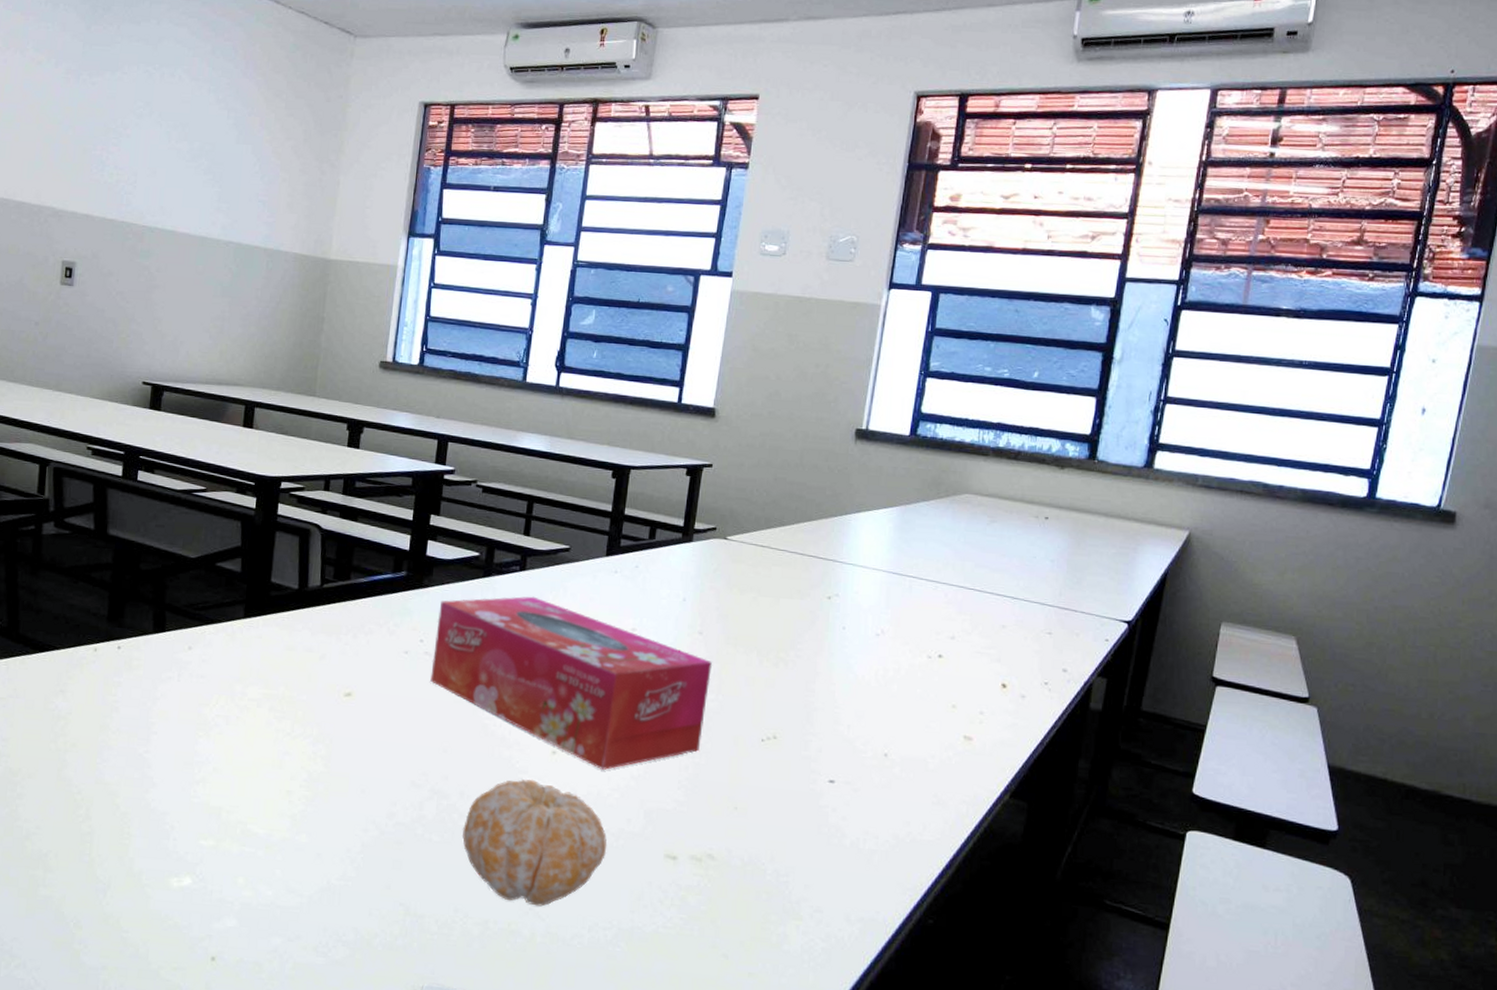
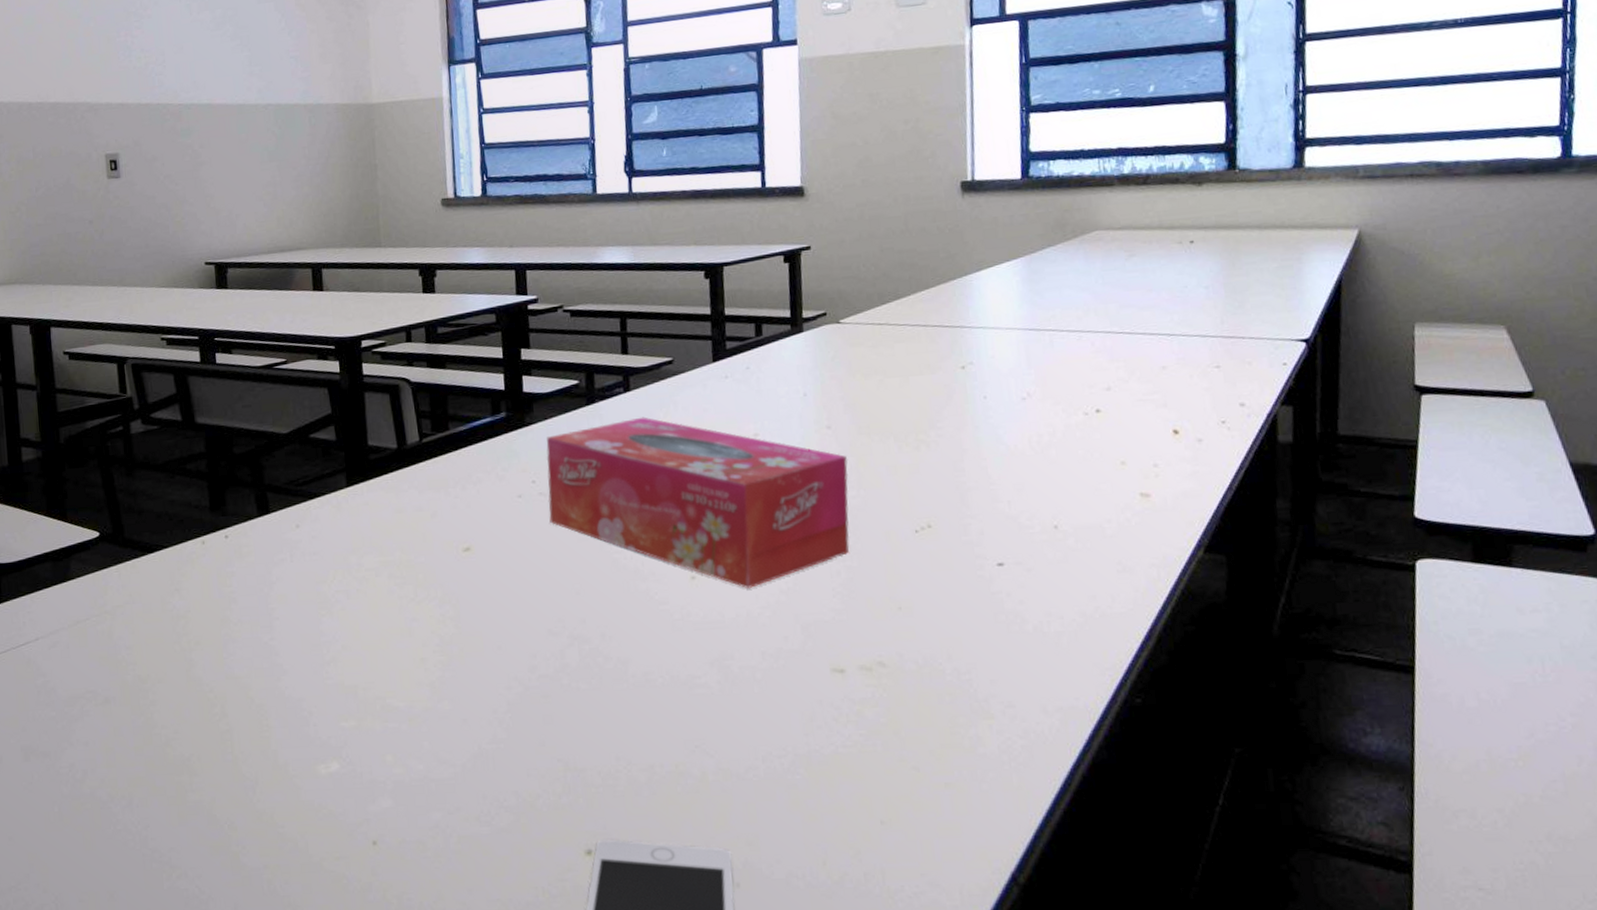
fruit: present [462,779,607,907] -> none [609,609,767,743]

